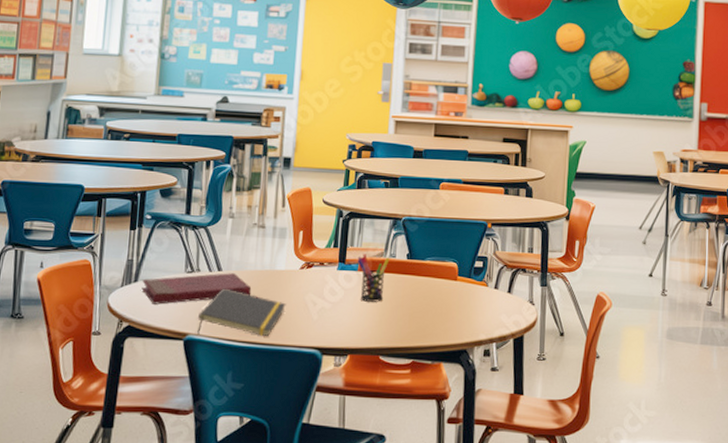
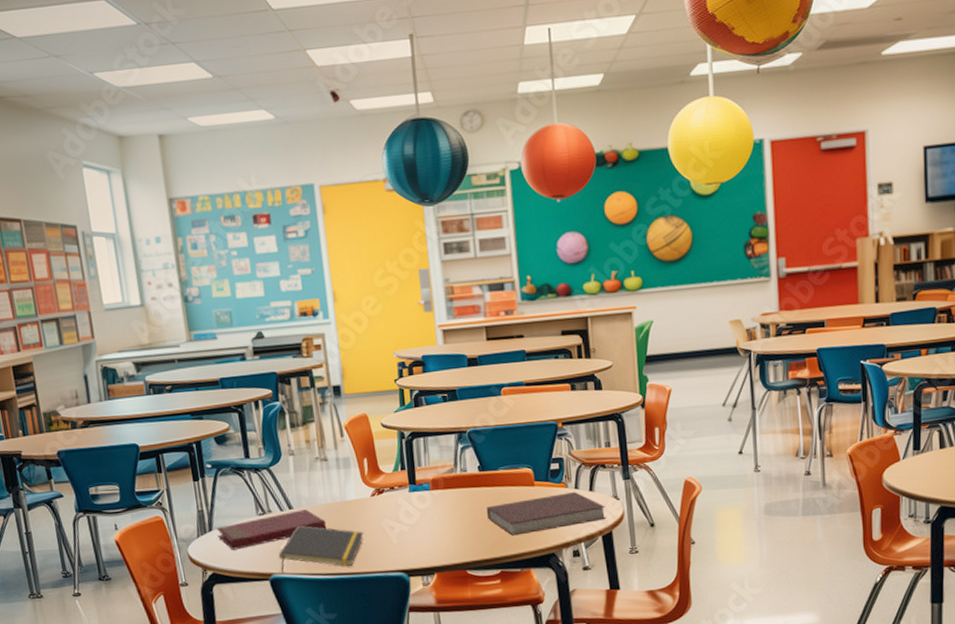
pen holder: present [357,254,390,302] -> none [427,472,461,520]
notebook: none [408,291,521,327] -> present [487,491,606,536]

